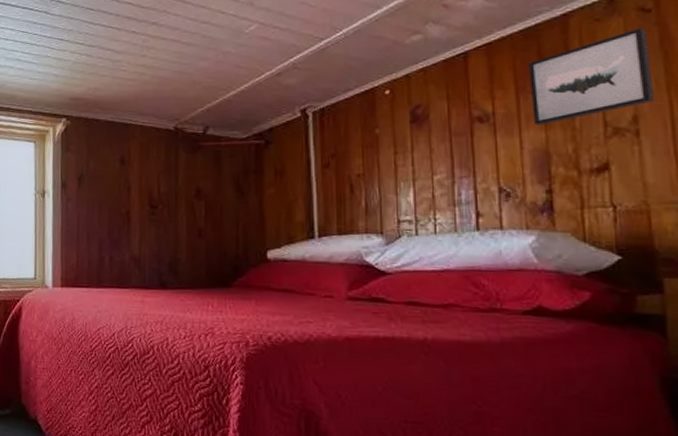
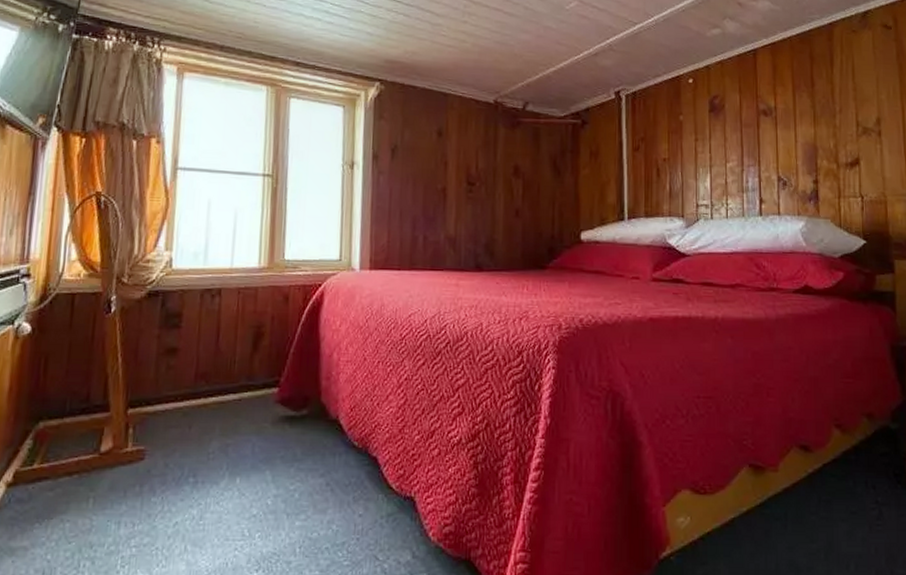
wall art: present [528,28,654,125] -> none [803,42,892,122]

